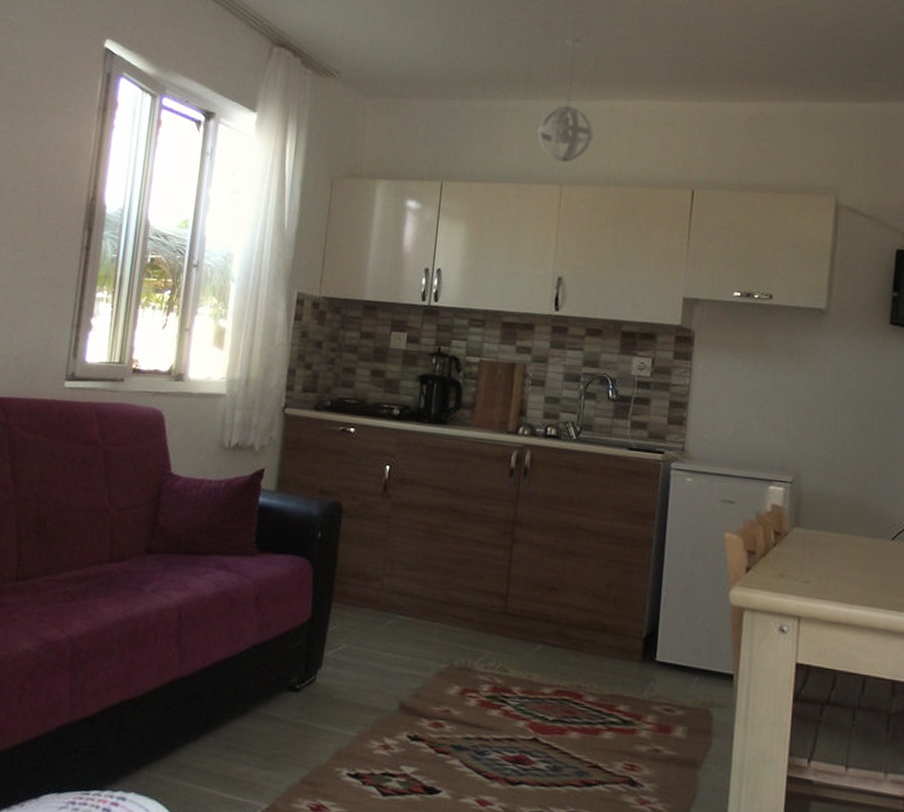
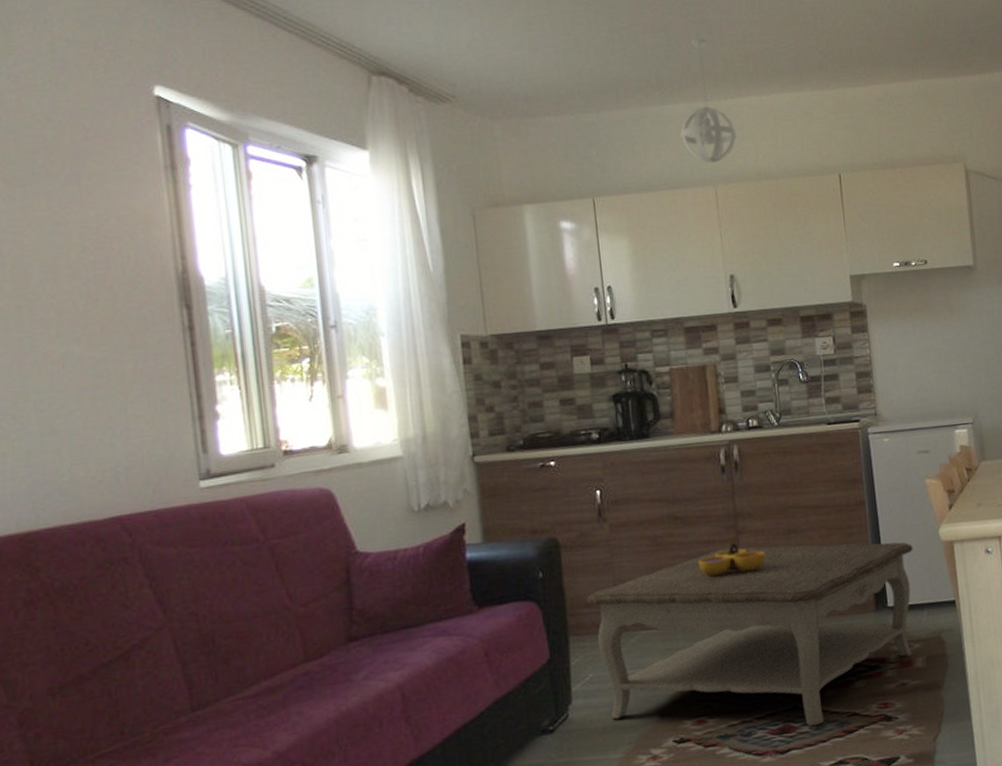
coffee table: none [354,552,697,767] -> present [587,542,913,727]
decorative bowl: none [467,549,537,585] -> present [698,542,766,577]

